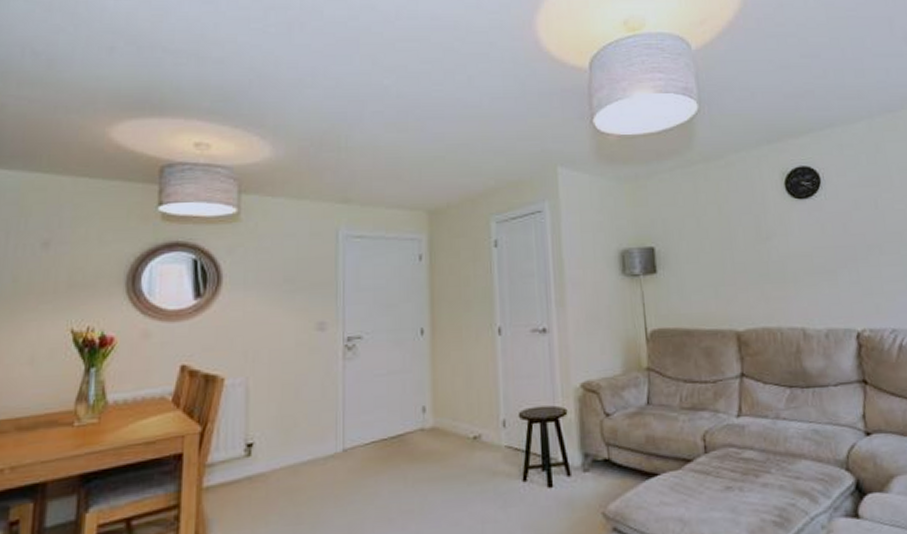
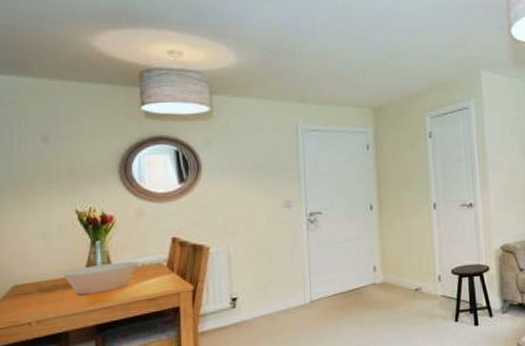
bowl: none [48,394,139,436] -> present [63,261,139,296]

